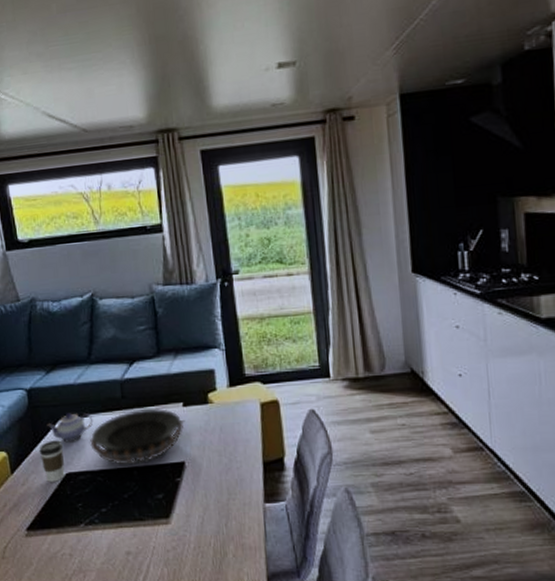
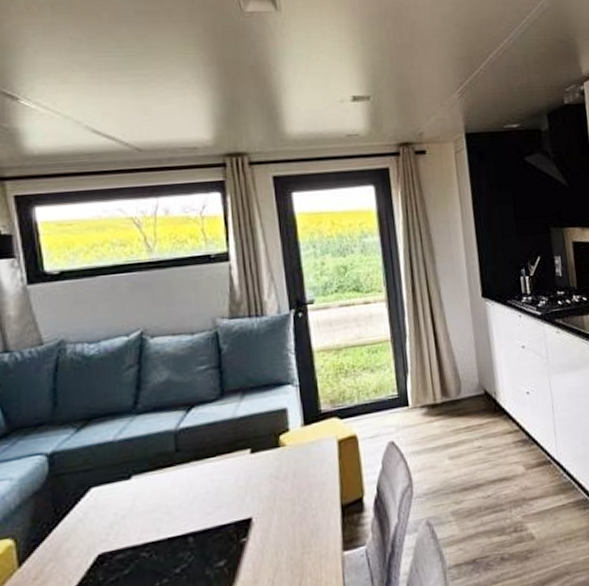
coffee cup: present [39,440,65,482] -> none [61,513,96,570]
teapot: present [46,413,94,443] -> none [73,475,138,515]
decorative bowl: present [90,408,185,465] -> none [132,458,253,534]

